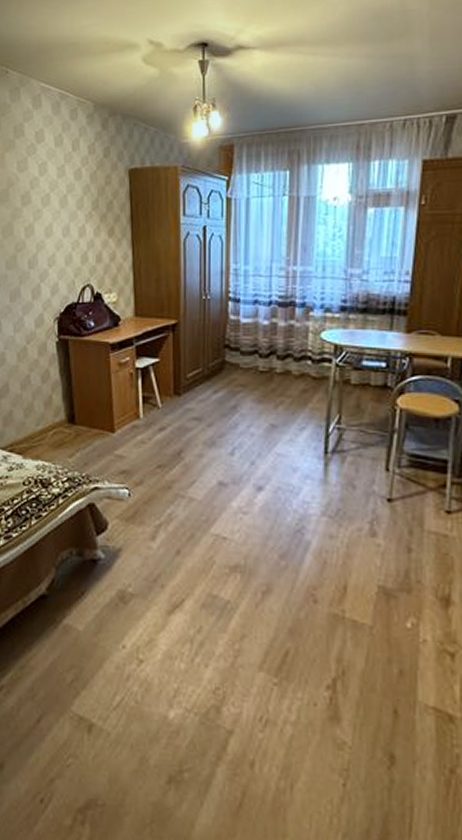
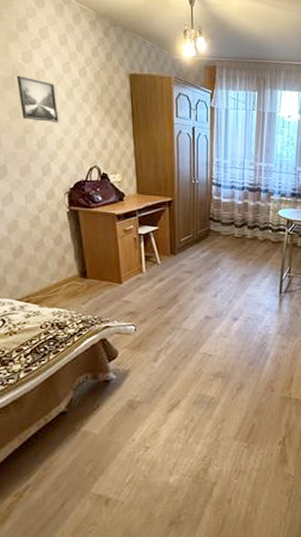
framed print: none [10,187,51,237] -> present [16,75,59,122]

